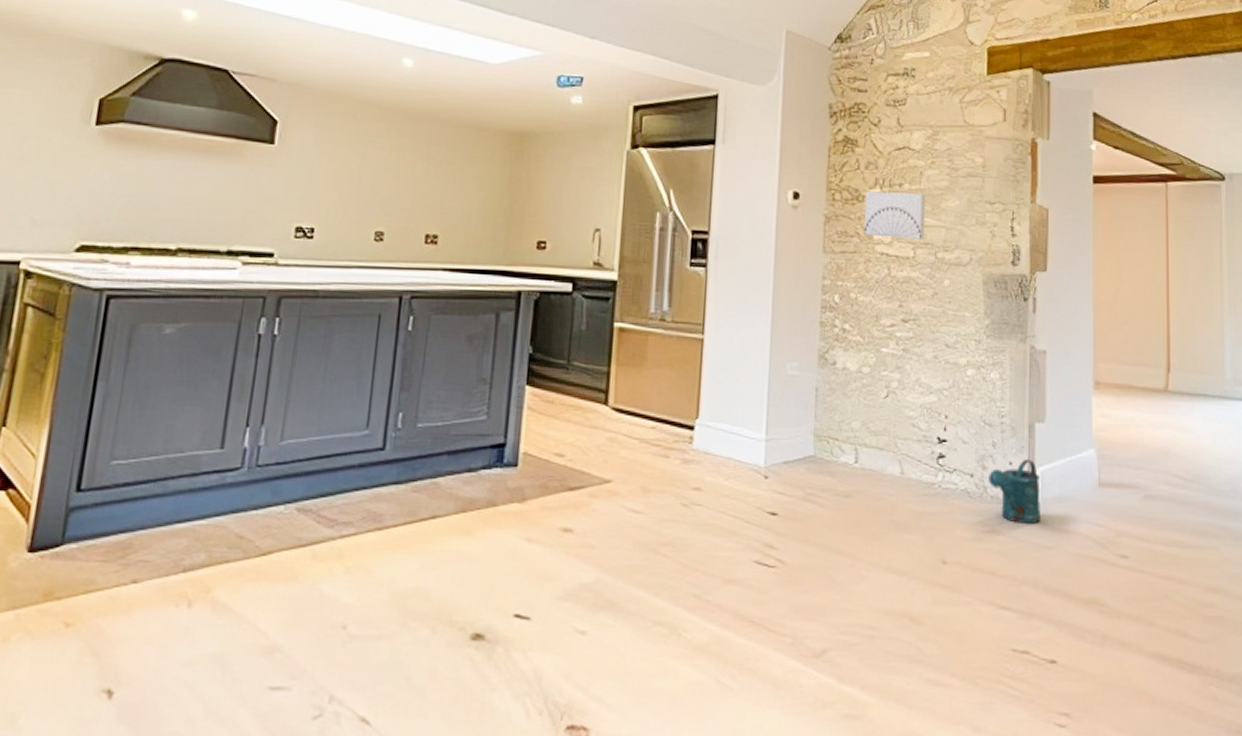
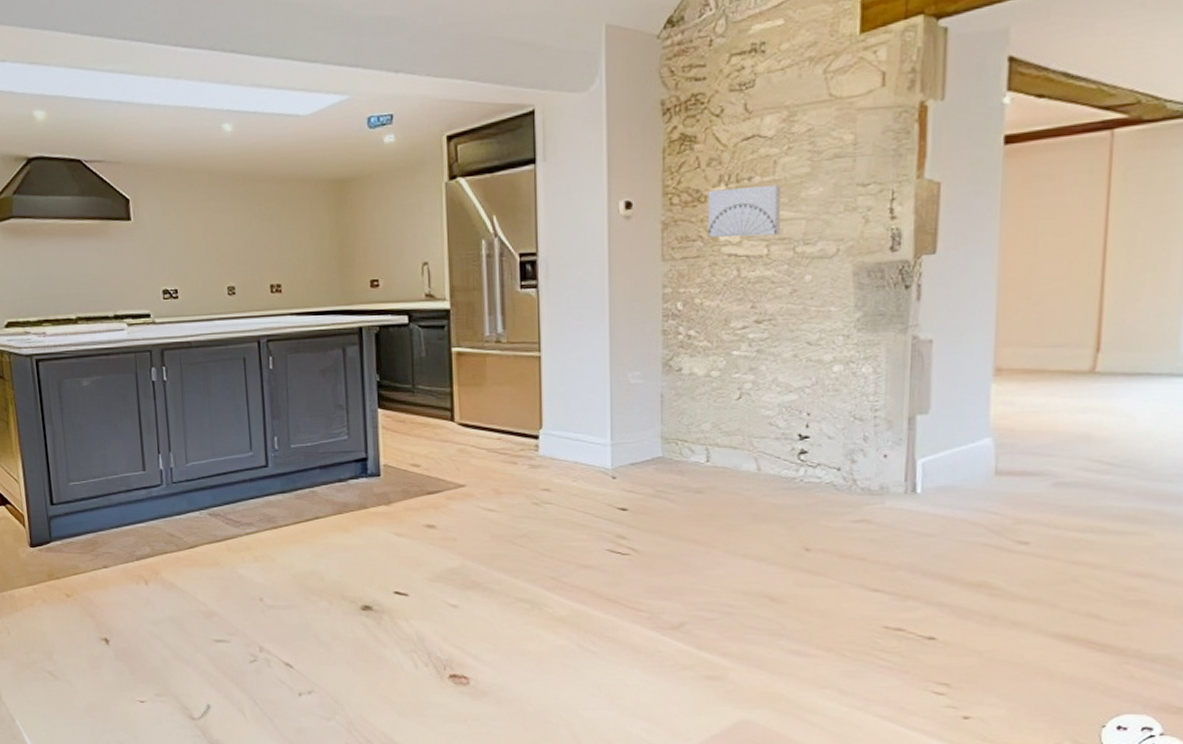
watering can: present [989,459,1042,525] -> none [859,451,922,514]

